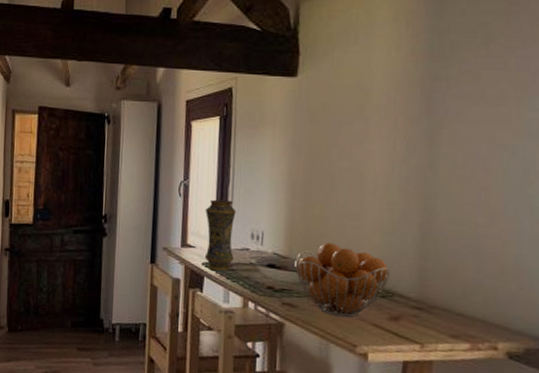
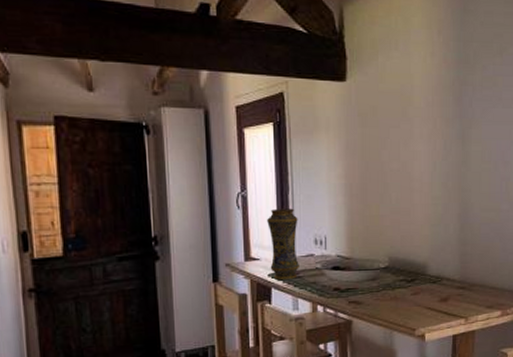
fruit basket: present [295,242,391,318] -> none [357,240,438,306]

